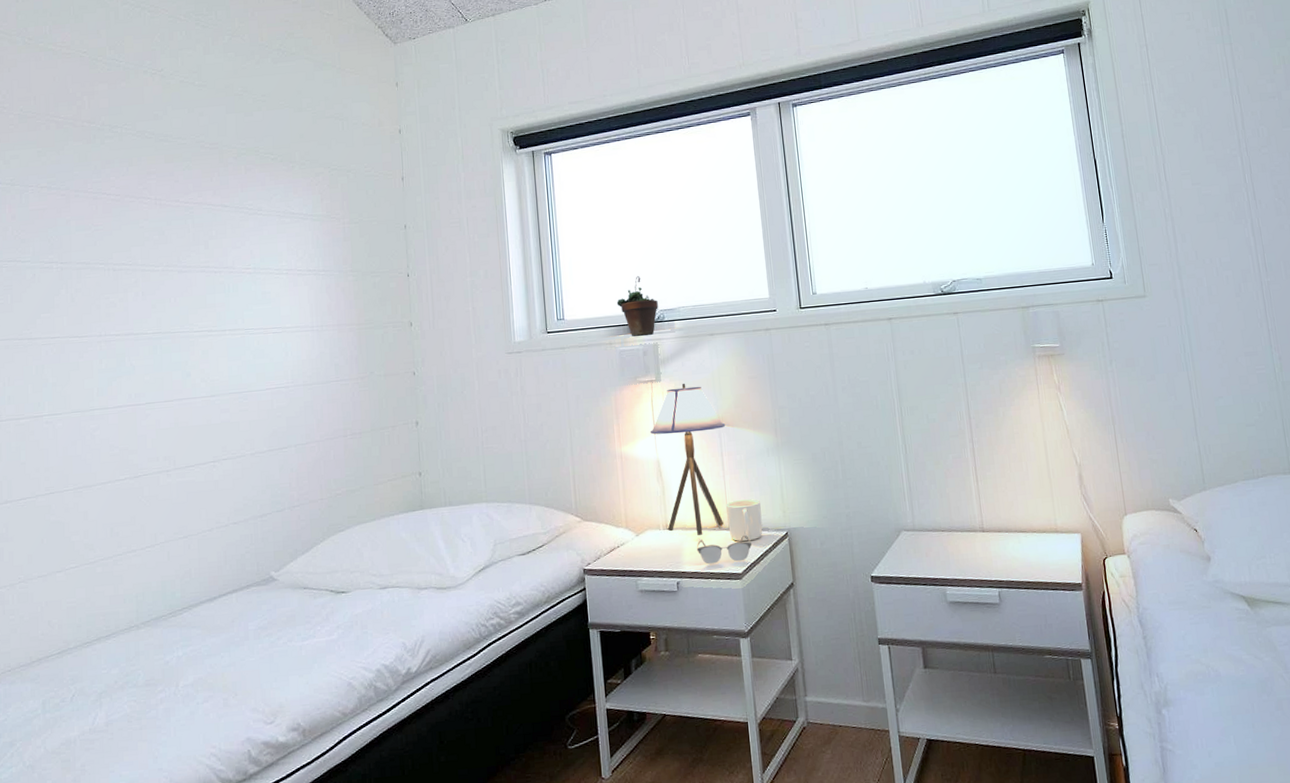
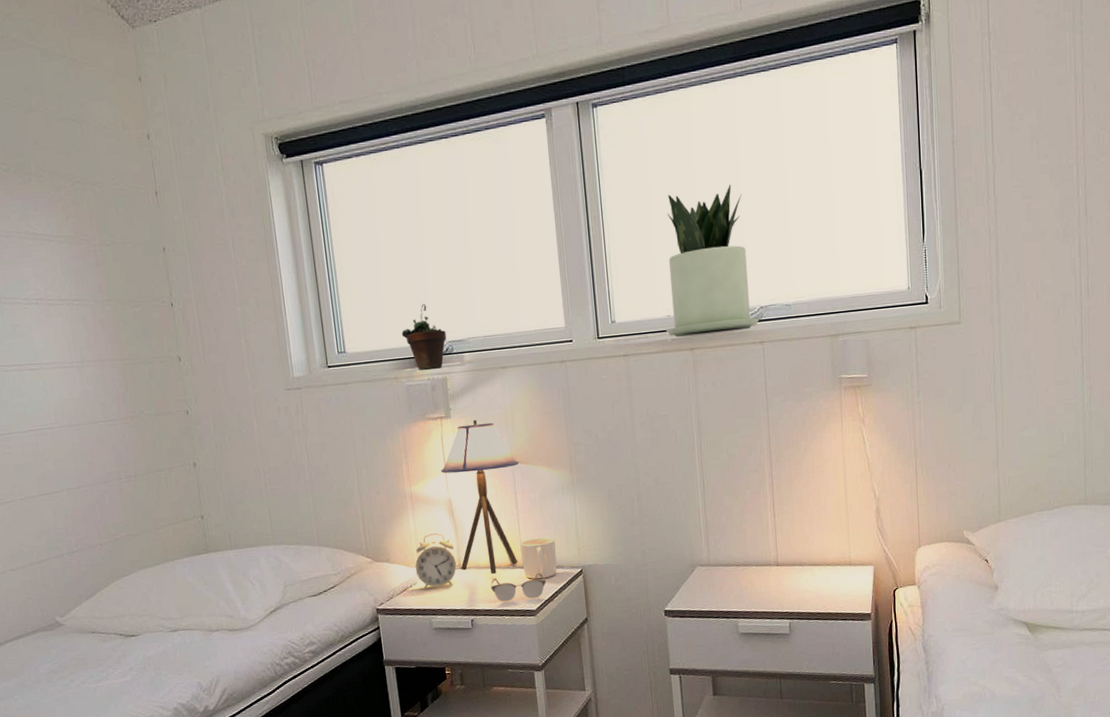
alarm clock: none [622,492,664,550] -> present [415,532,457,589]
planter: none [862,172,953,309] -> present [666,184,760,338]

